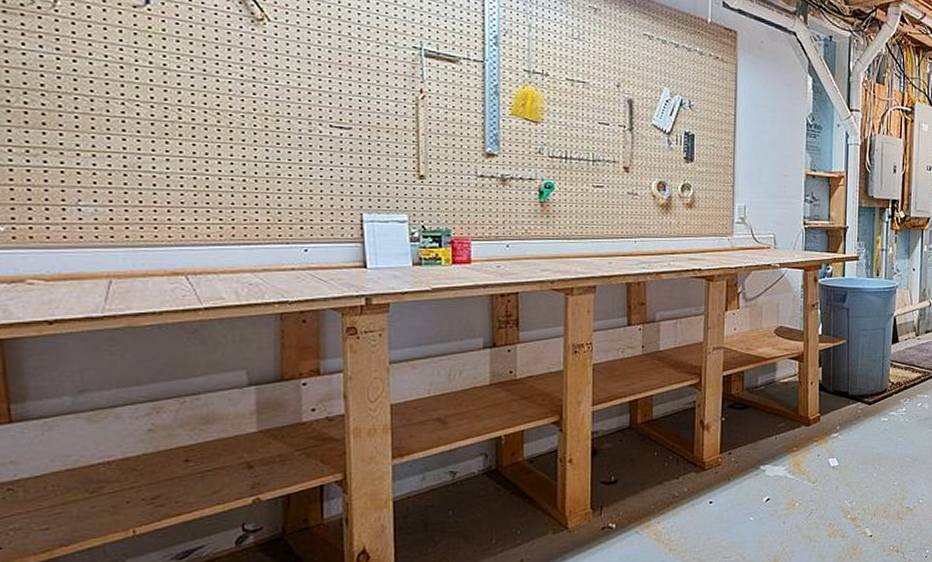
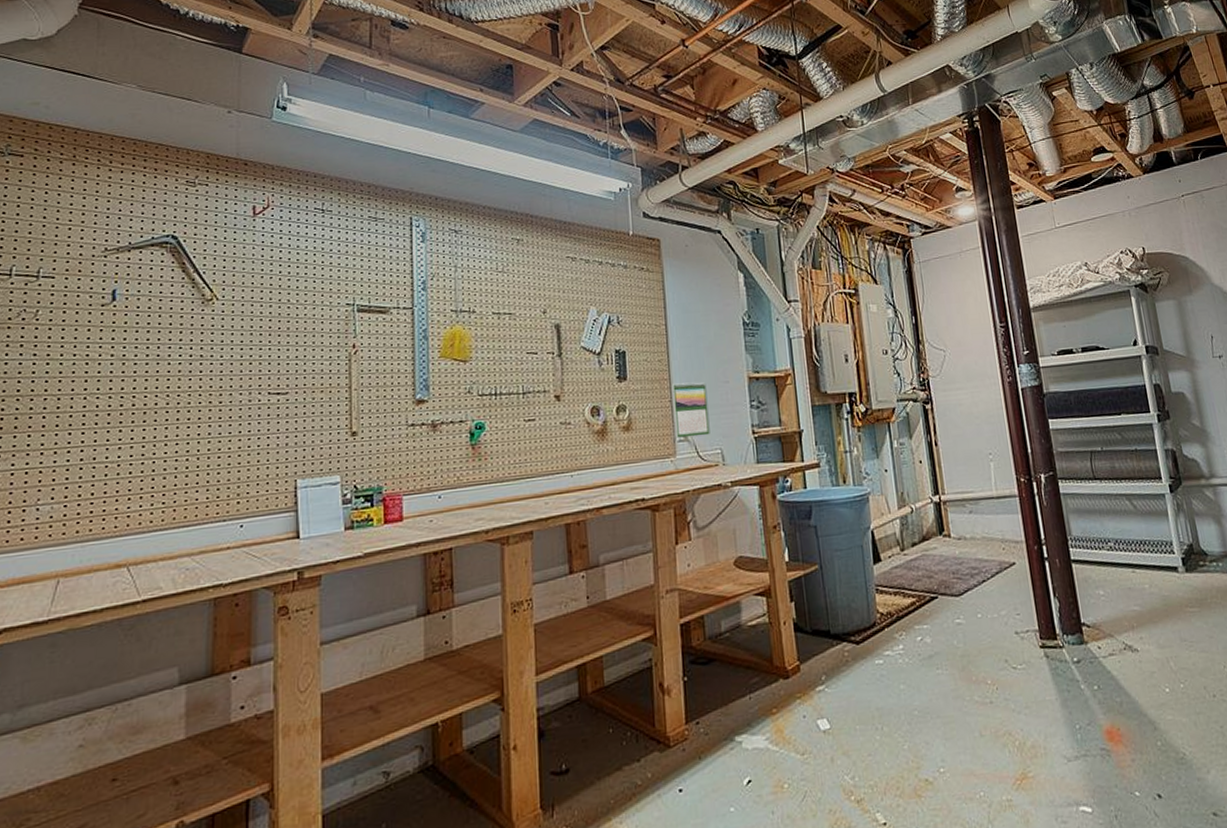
calendar: none [734,171,767,221] -> present [671,382,710,438]

